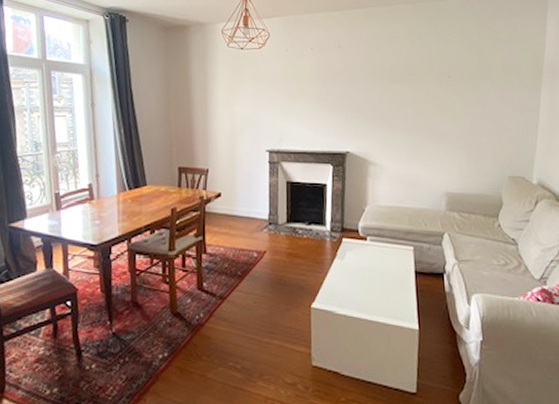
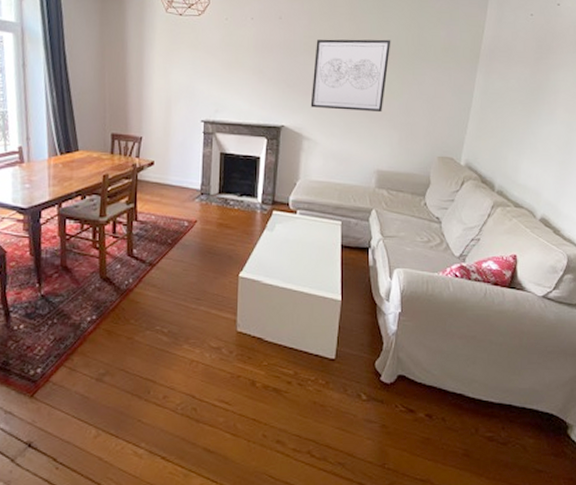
wall art: none [374,62,452,134] -> present [310,39,391,113]

